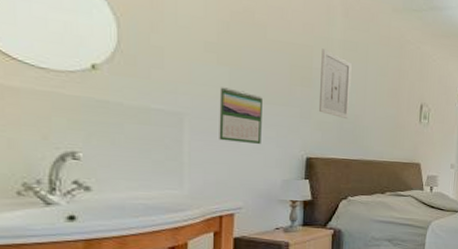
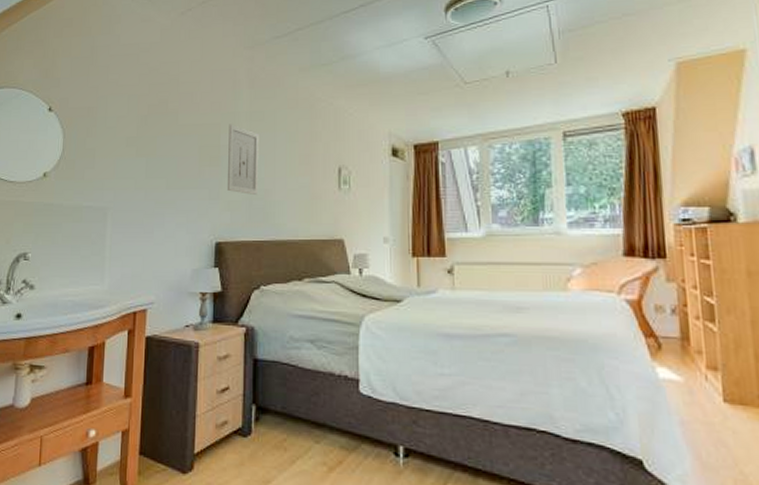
calendar: present [219,87,262,144] -> none [135,178,174,231]

